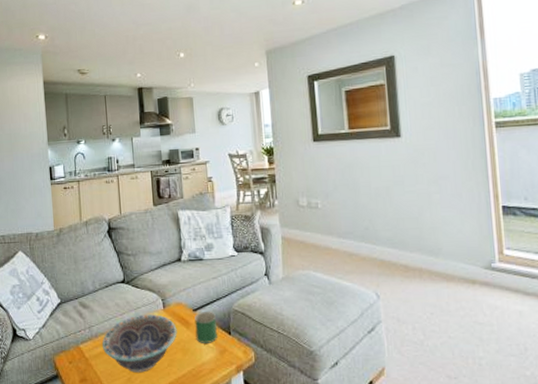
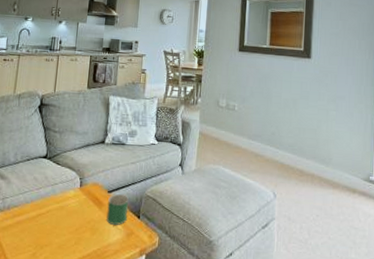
decorative bowl: present [102,314,177,373] -> none [13,191,90,249]

